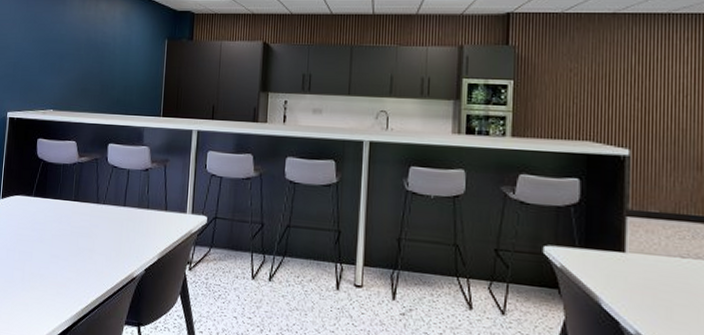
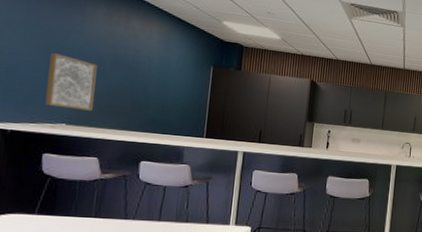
wall art: none [39,44,75,96] -> present [45,53,97,111]

